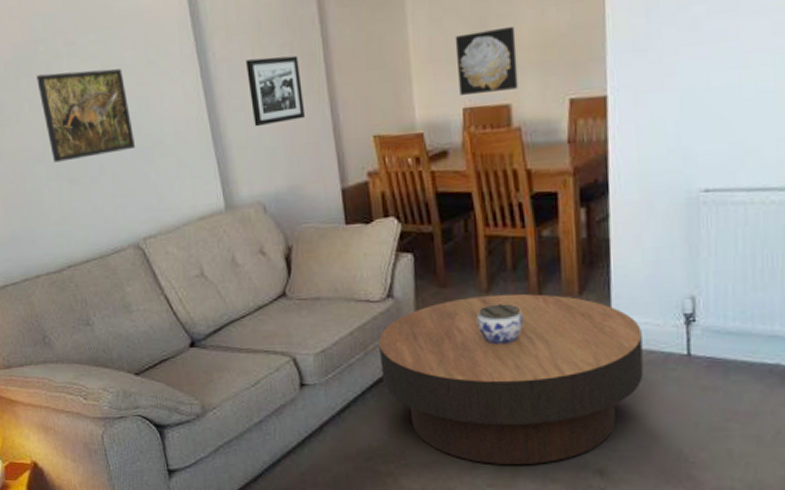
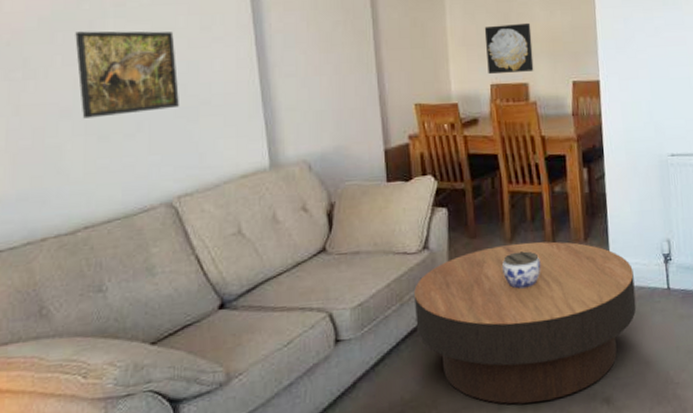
picture frame: present [246,55,306,127] -> none [301,32,354,92]

